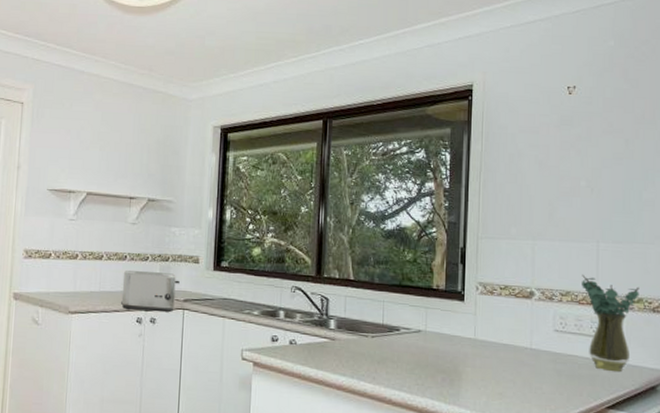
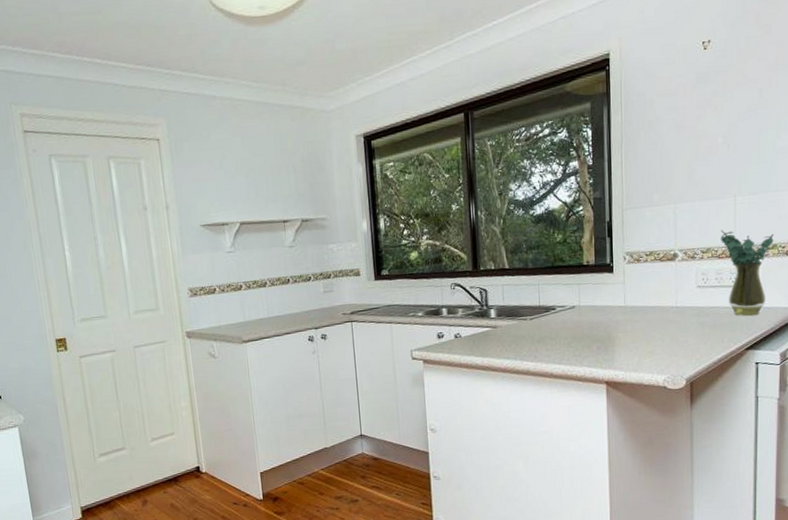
toaster: present [121,270,180,313] -> none [288,289,344,331]

